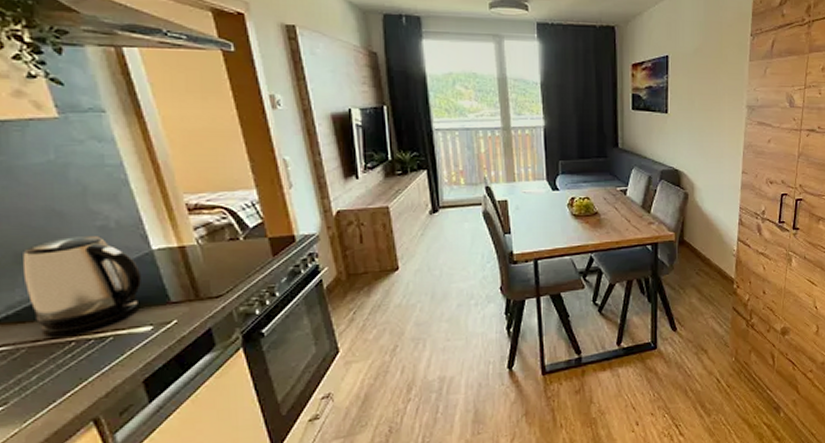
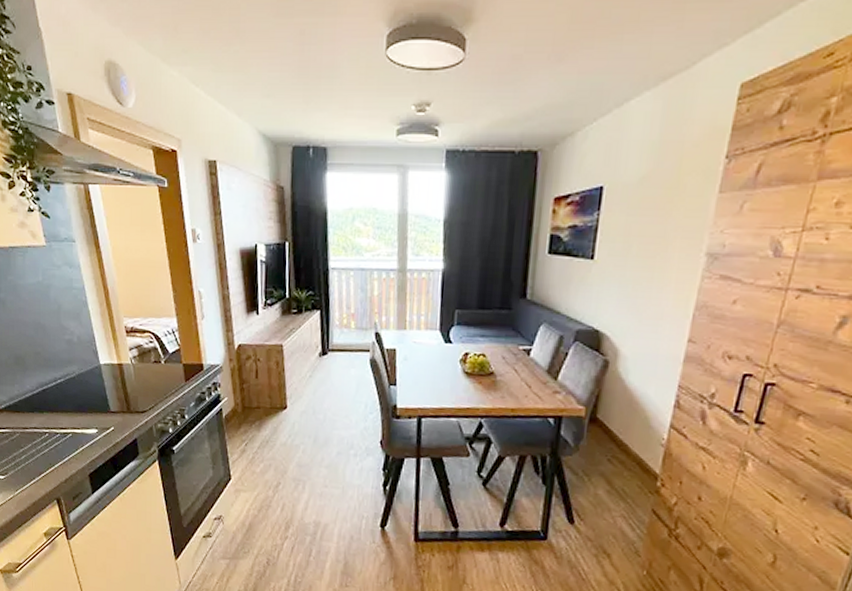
kettle: present [22,235,141,337] -> none [19,346,91,428]

